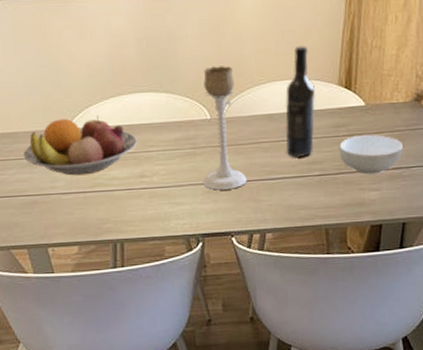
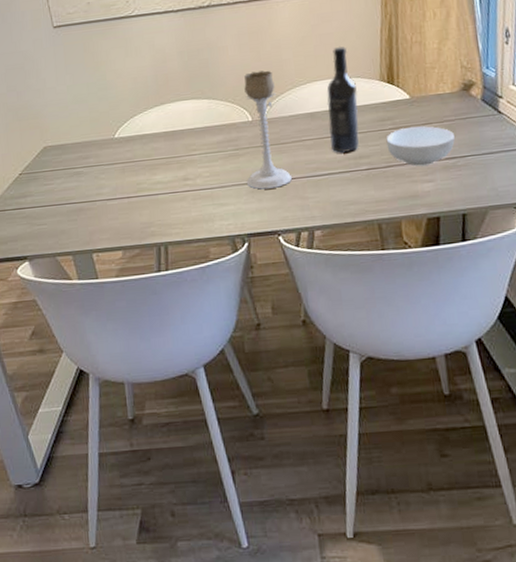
fruit bowl: present [23,115,137,176] -> none [71,124,180,182]

